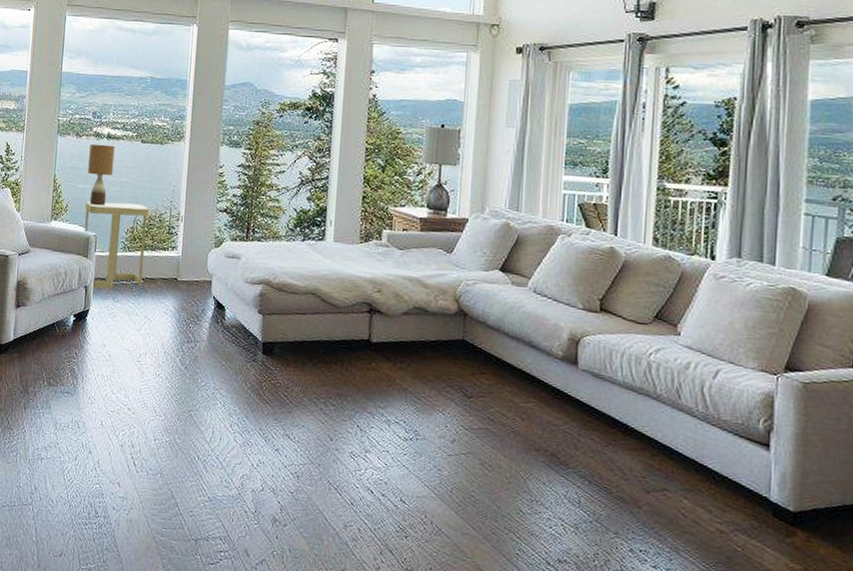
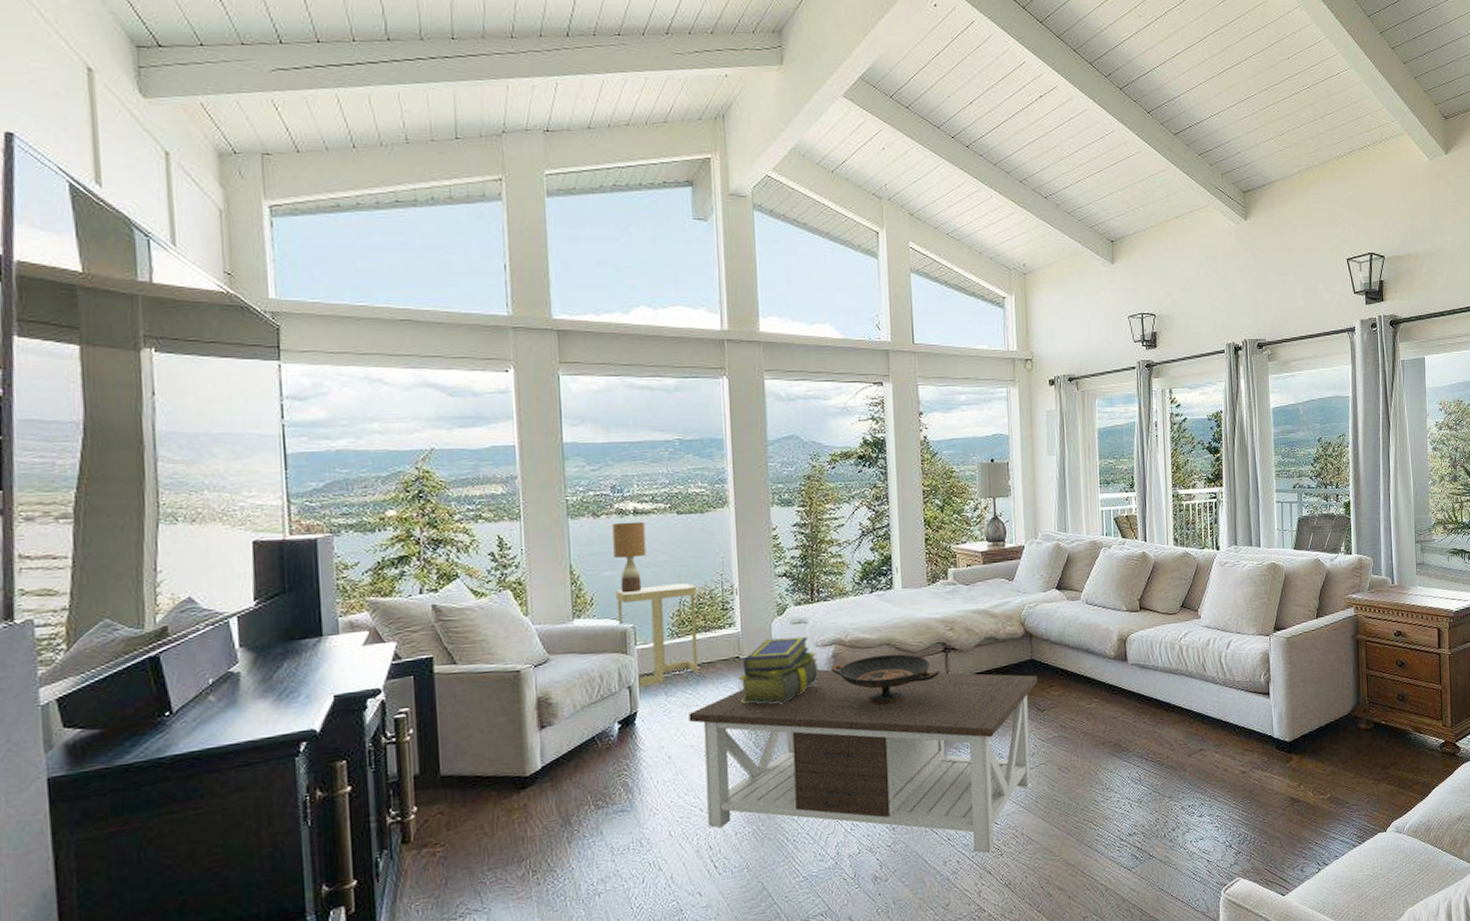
coffee table: none [129,304,467,531] -> present [688,668,1038,853]
stack of books: none [173,267,245,330] -> present [739,636,818,705]
decorative bowl: none [256,302,362,353] -> present [831,654,940,705]

